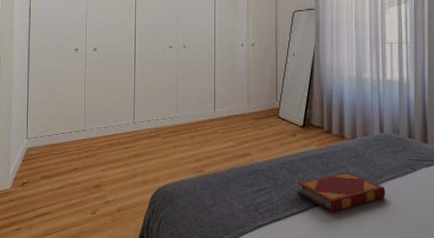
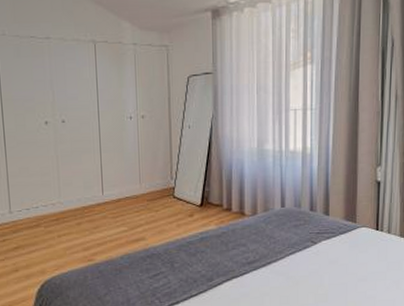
hardback book: present [297,172,385,213] -> none [196,250,286,292]

